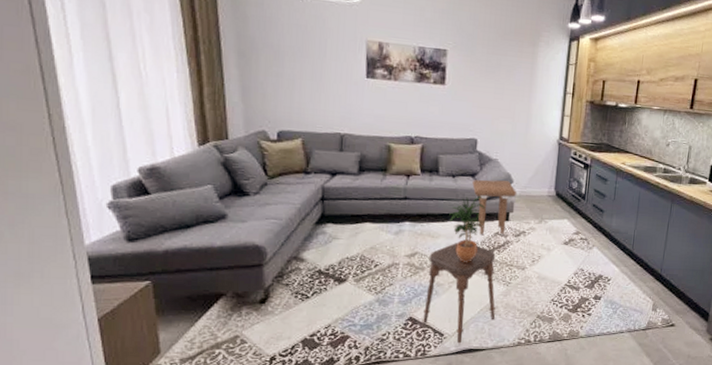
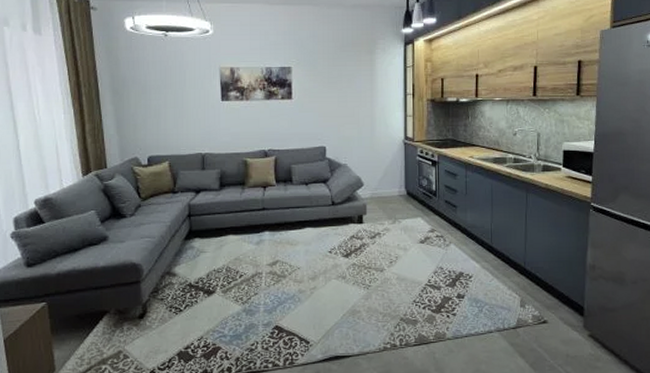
stool: present [423,243,496,344] -> none [288,249,359,351]
potted plant: present [449,196,486,262] -> none [305,202,341,267]
side table: present [472,179,517,236] -> none [325,184,369,240]

